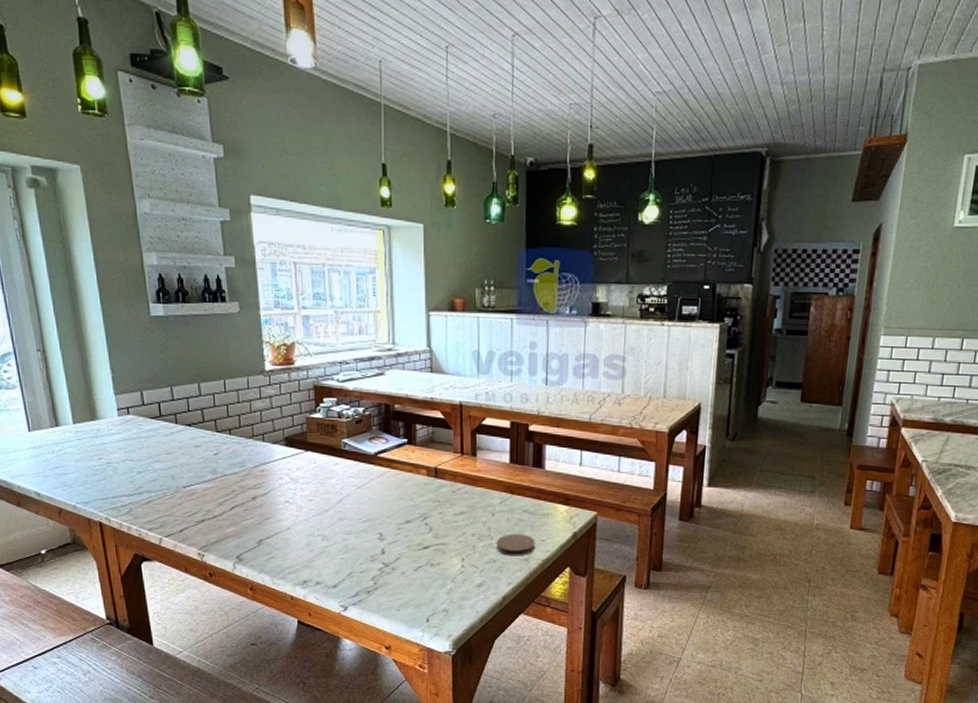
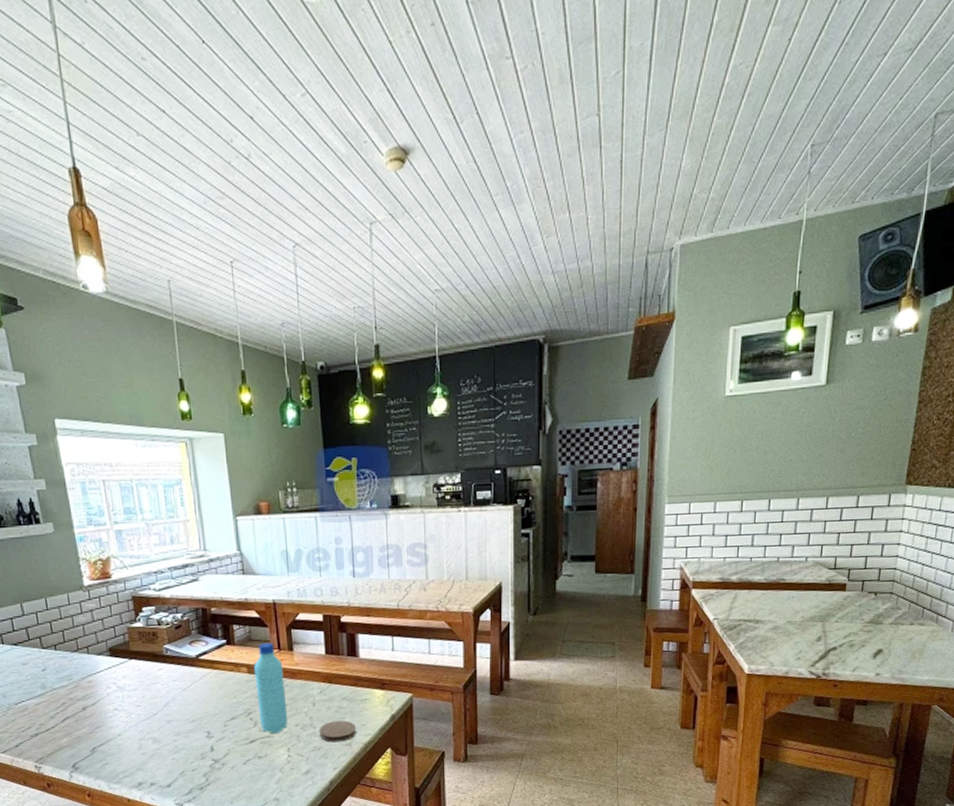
water bottle: none [434,446,465,542] -> present [254,643,288,734]

